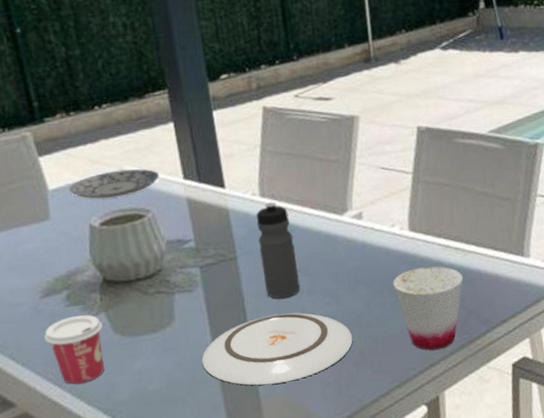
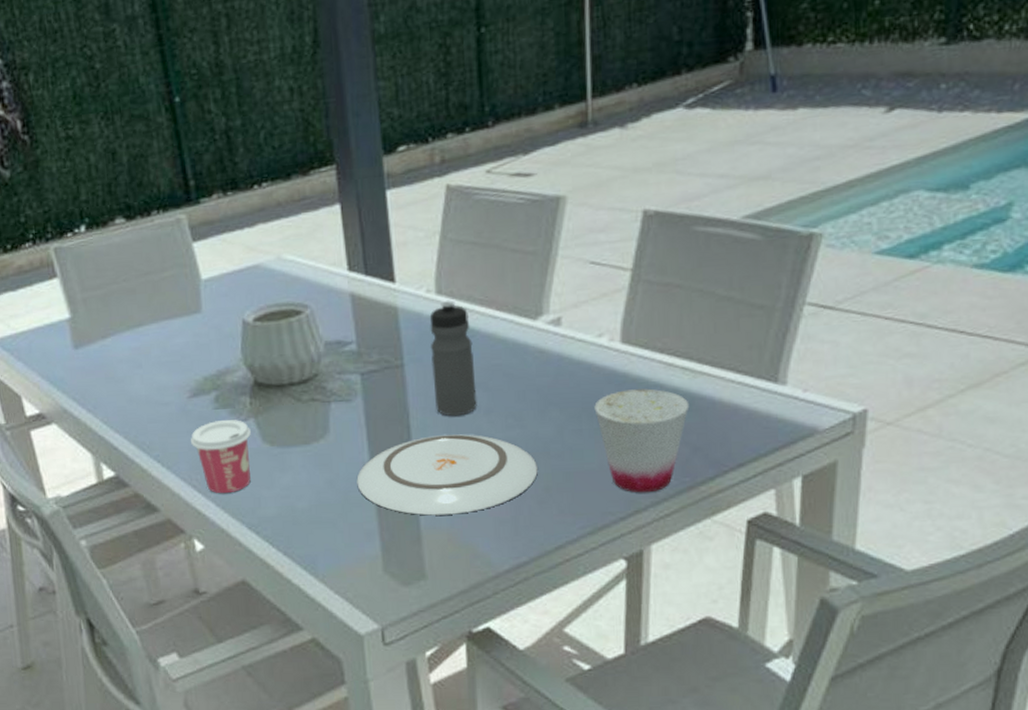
plate: present [69,169,160,199] -> none [223,257,322,291]

